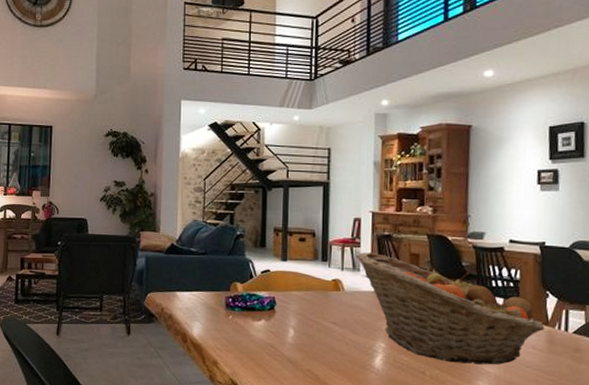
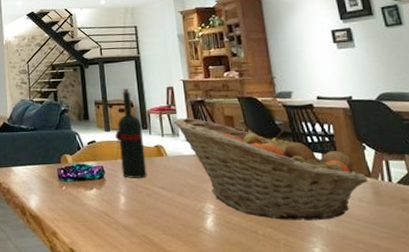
wine bottle: none [289,216,322,312] -> present [115,88,147,178]

